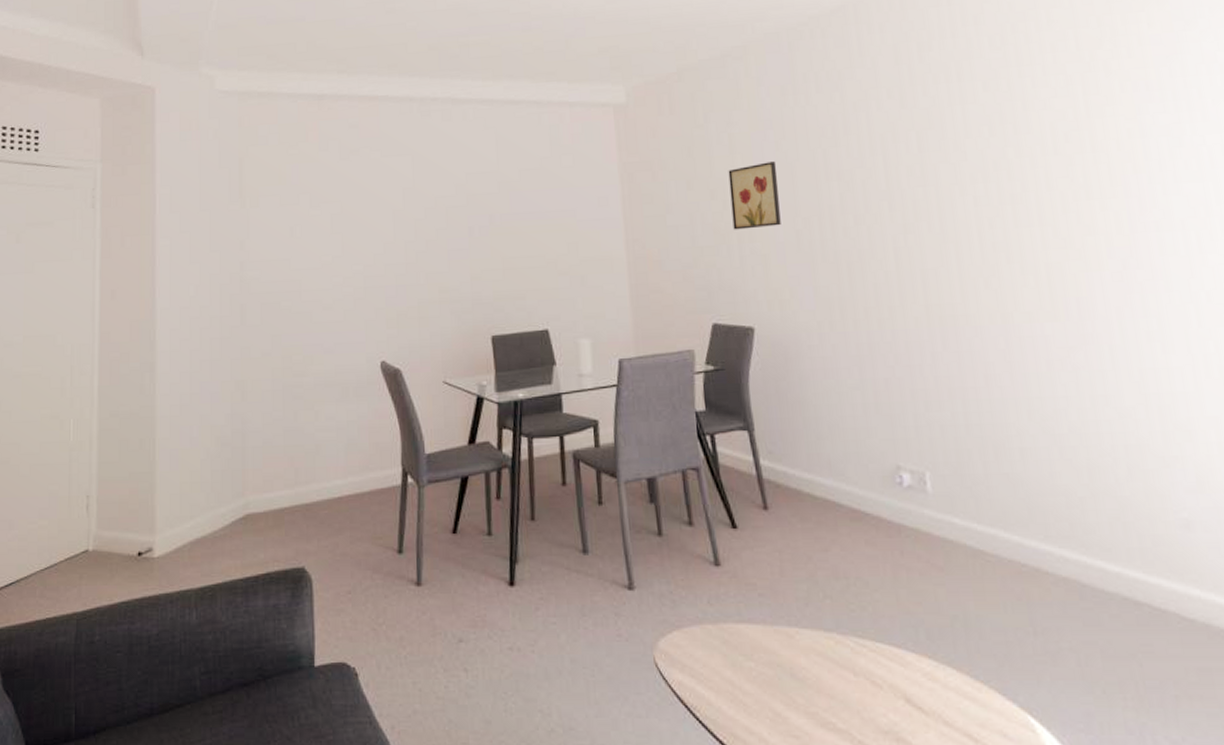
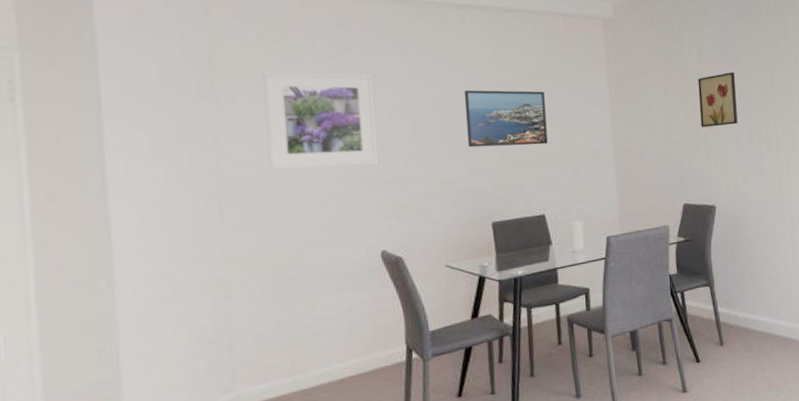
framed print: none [282,174,382,273] -> present [263,70,379,171]
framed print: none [466,189,552,252] -> present [465,90,548,148]

